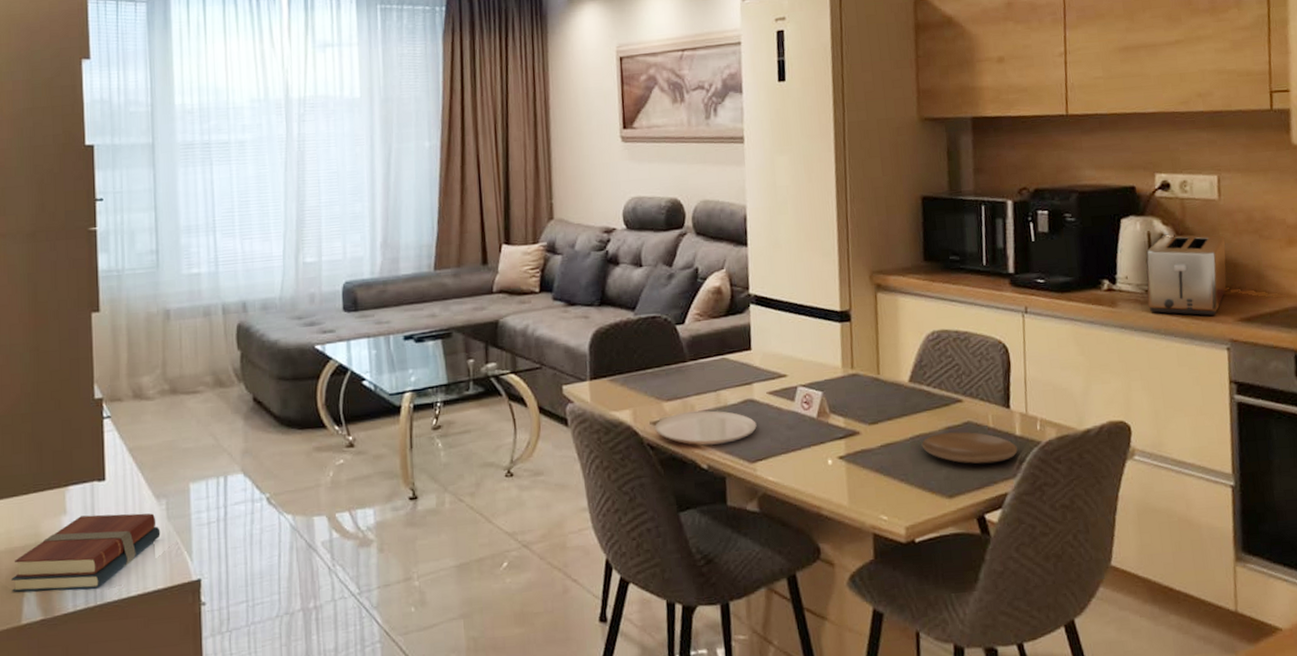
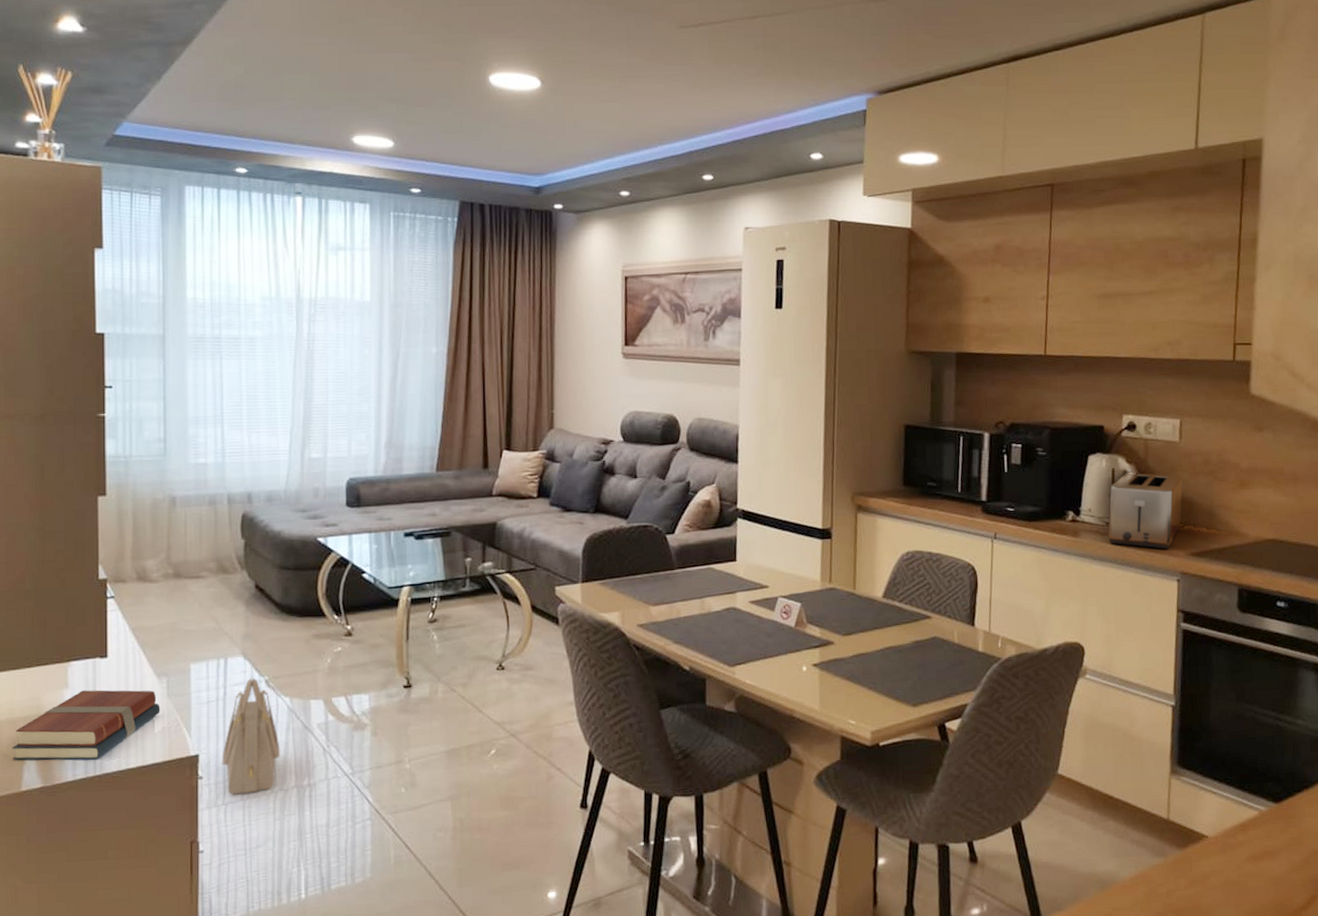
handbag: none [224,495,285,621] -> present [222,677,281,795]
plate: present [655,410,757,446] -> none [641,616,738,648]
plate: present [921,431,1018,465] -> none [890,646,979,677]

